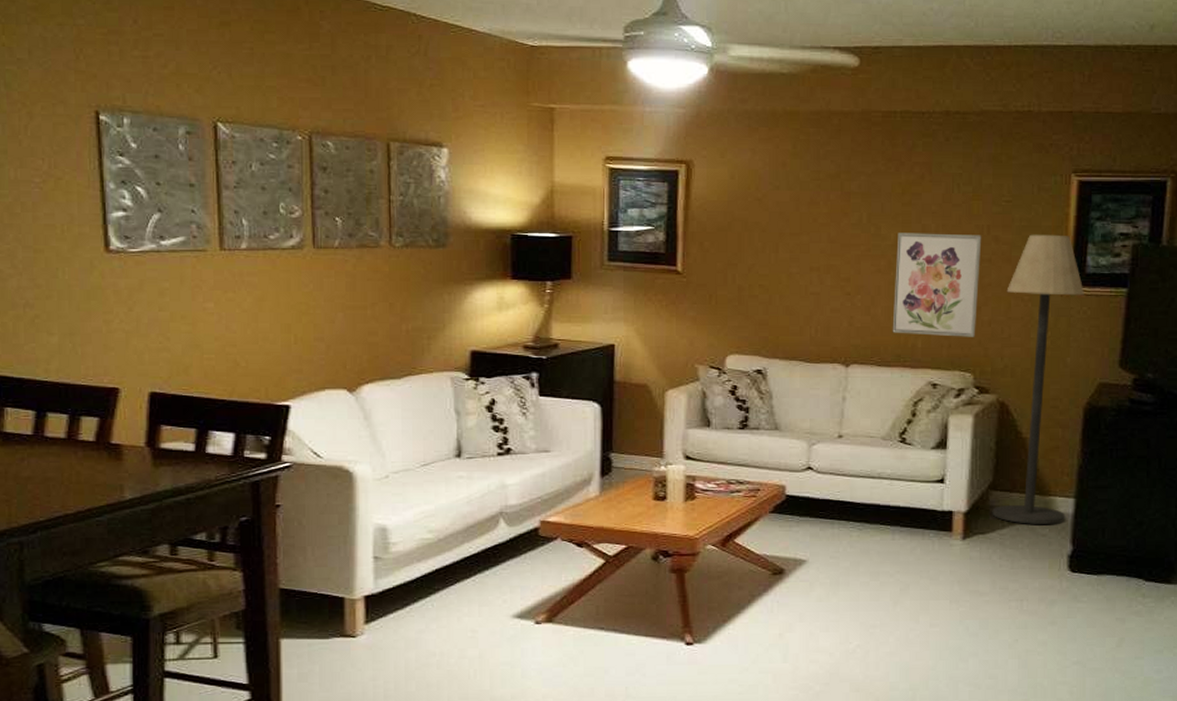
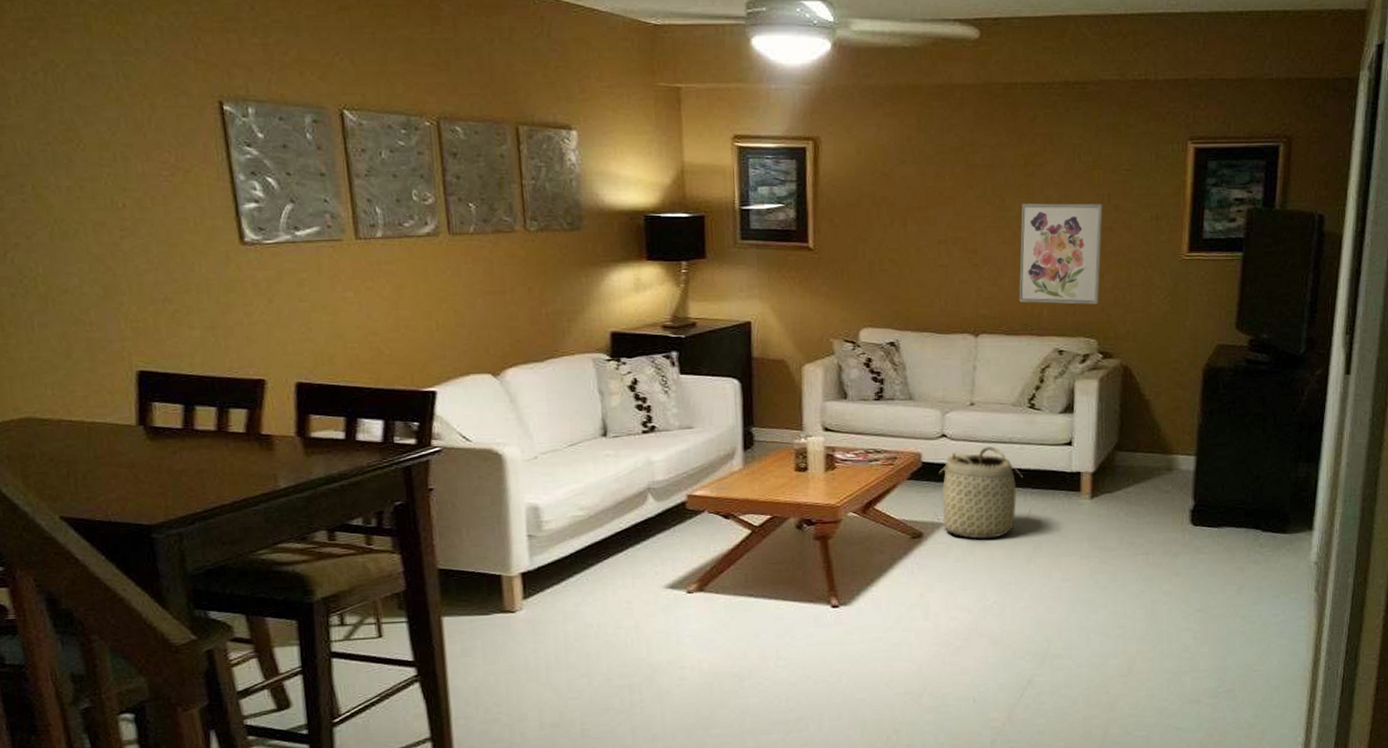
basket: none [797,481,900,578] -> present [934,446,1031,539]
floor lamp: present [992,234,1084,524] -> none [1118,201,1202,482]

